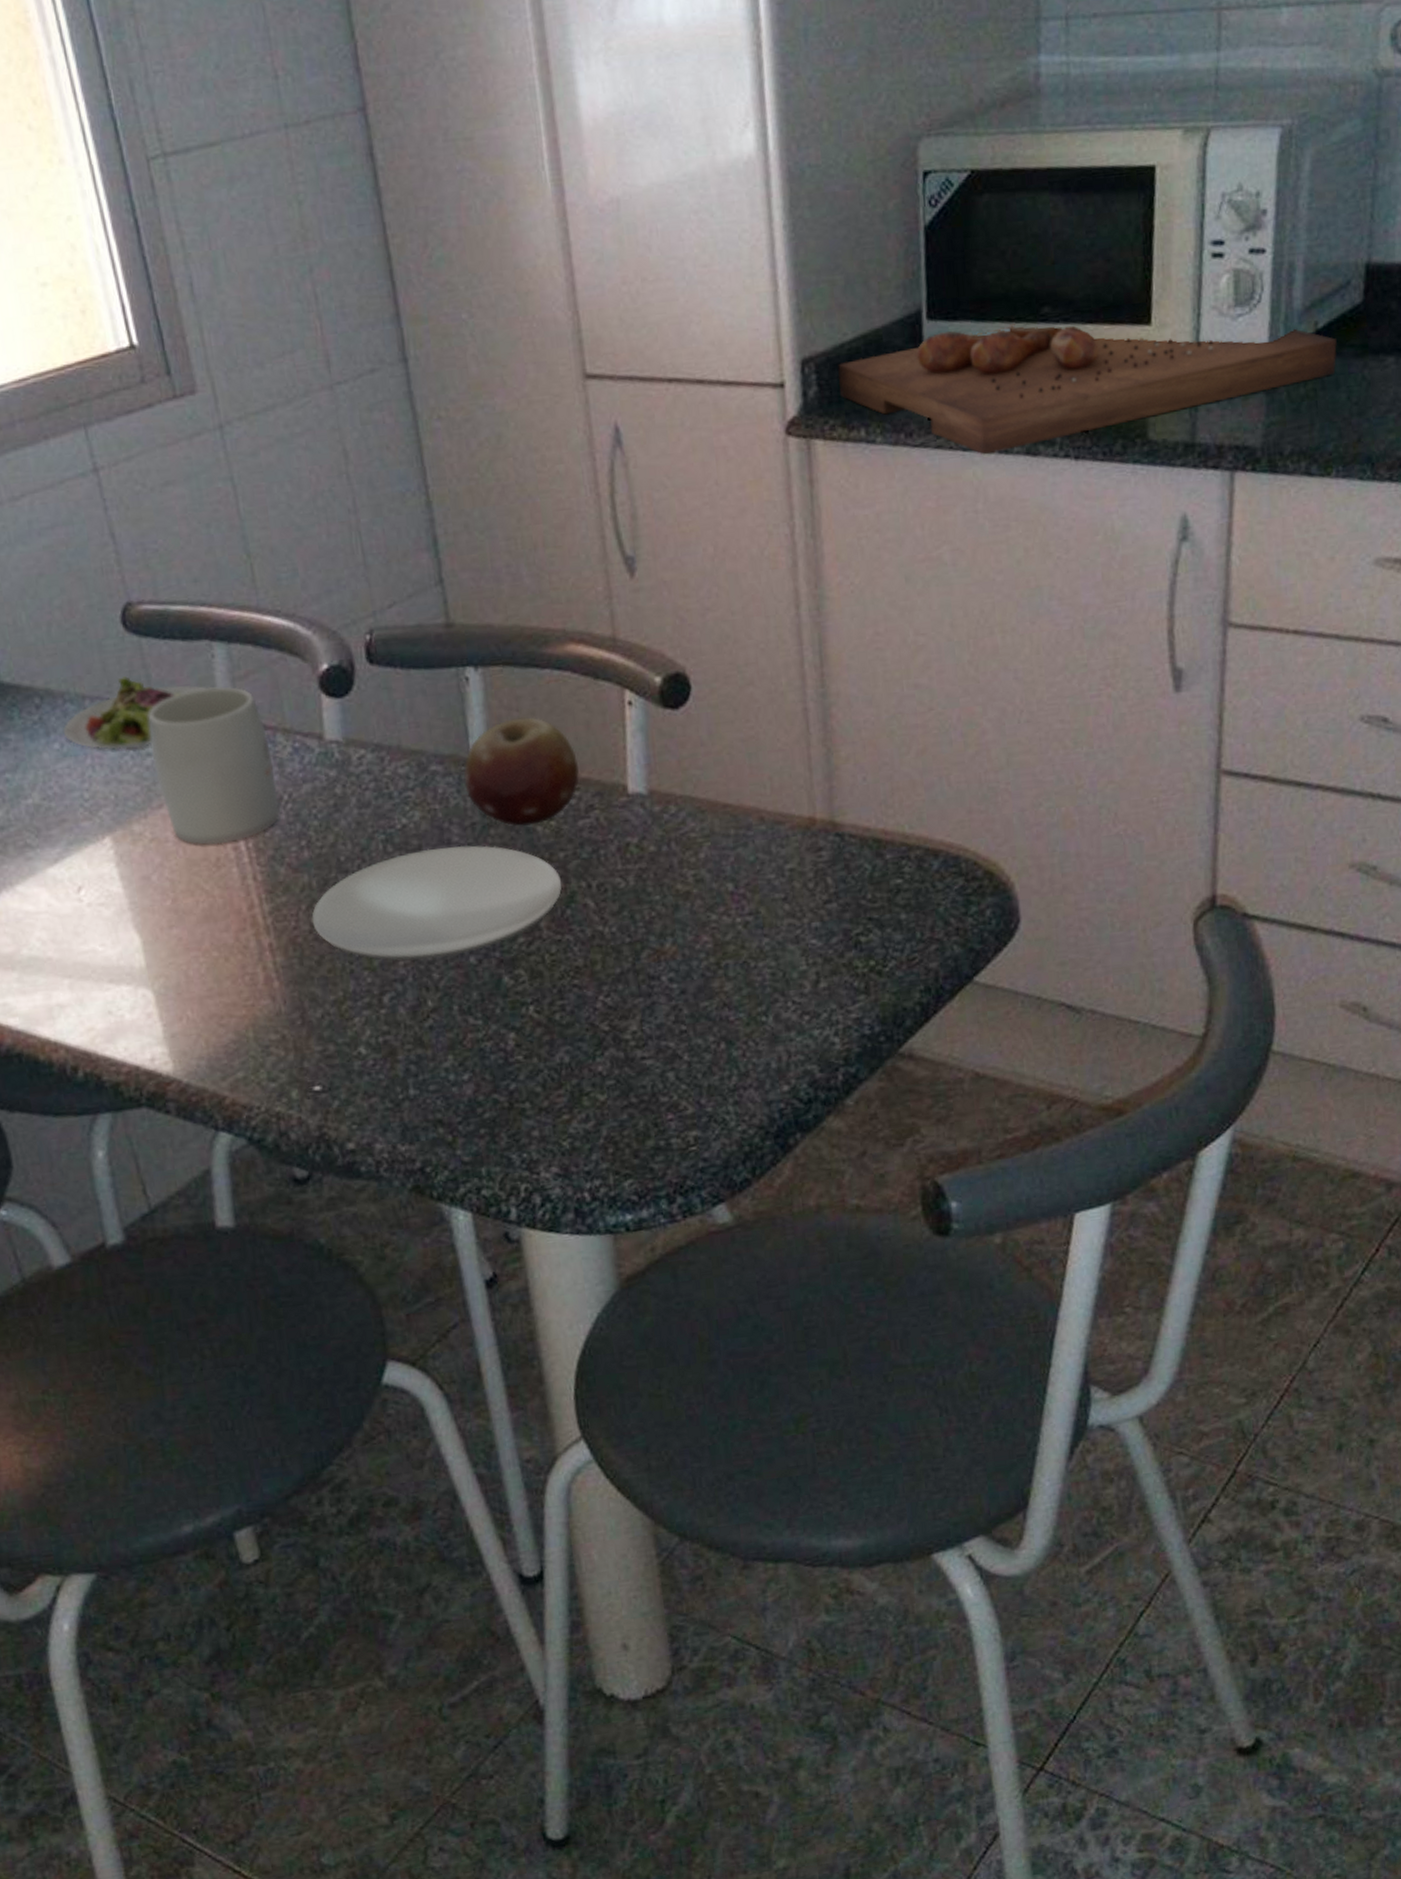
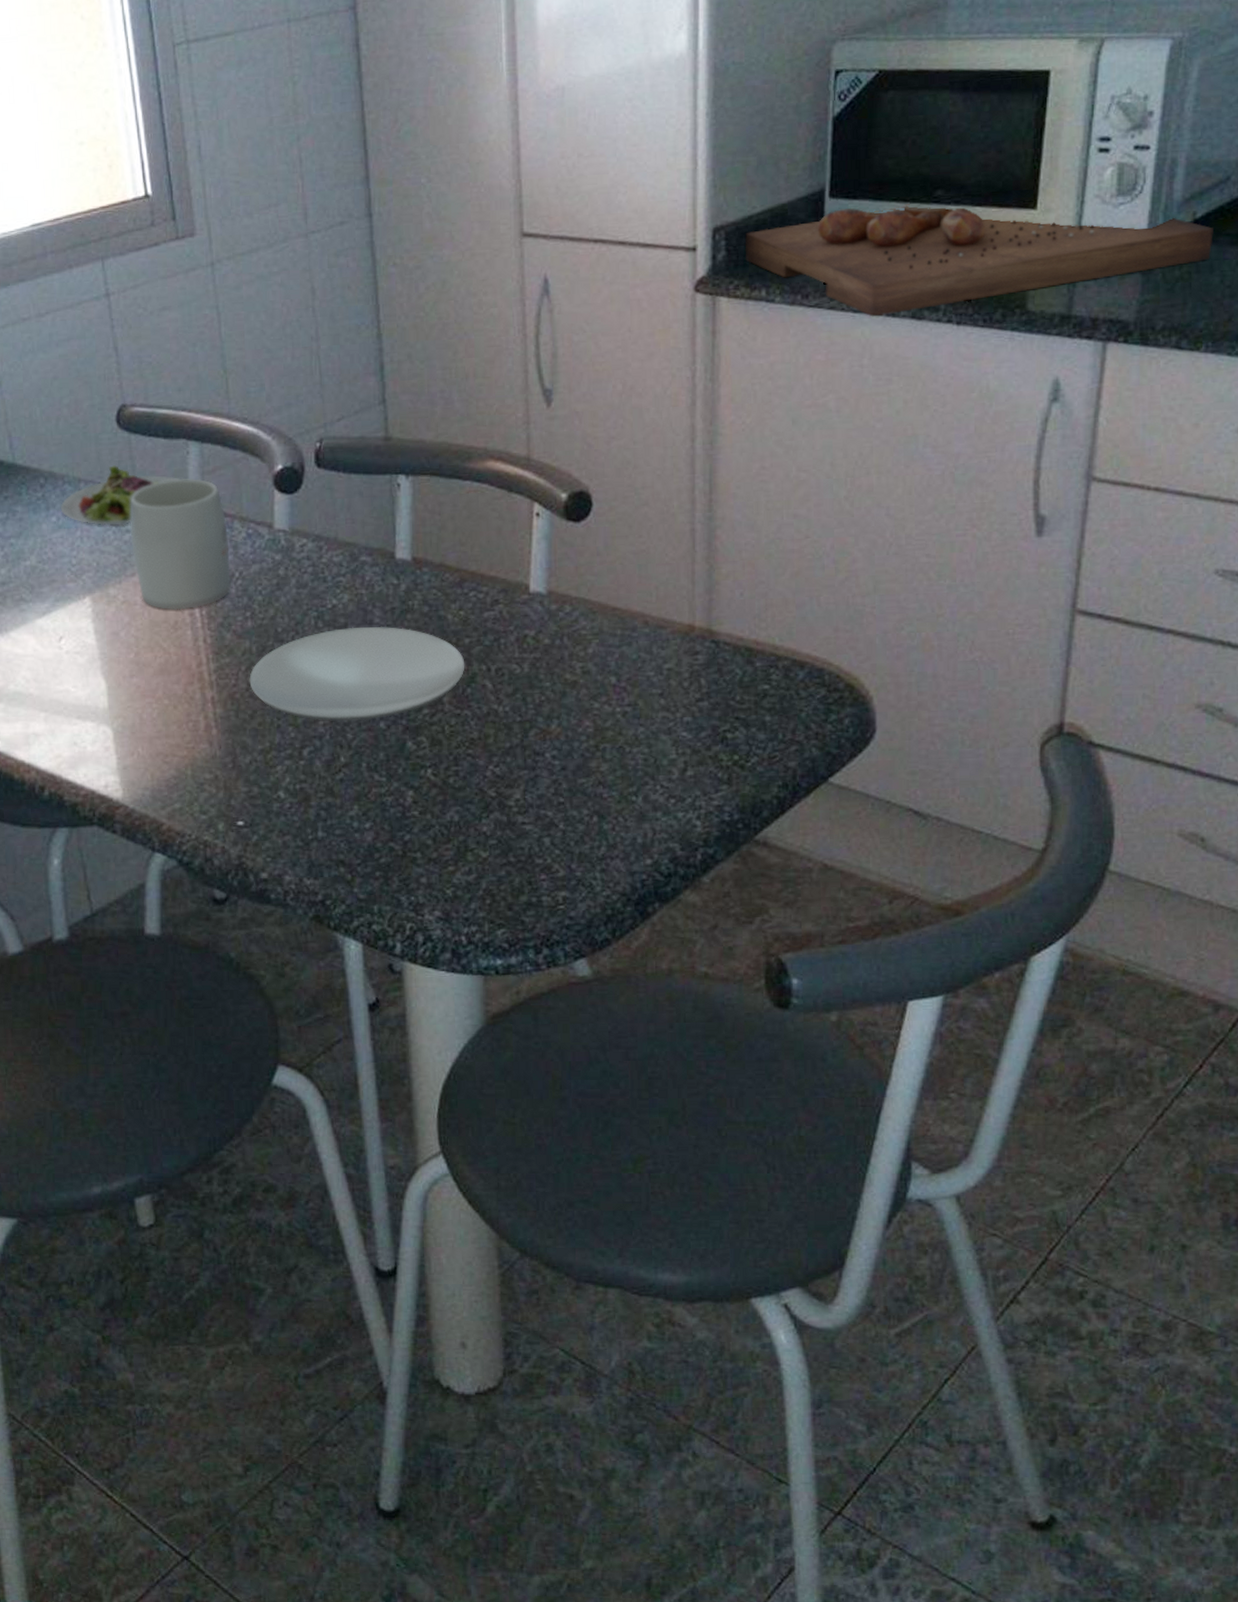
fruit: present [463,717,580,826] -> none [388,521,489,613]

